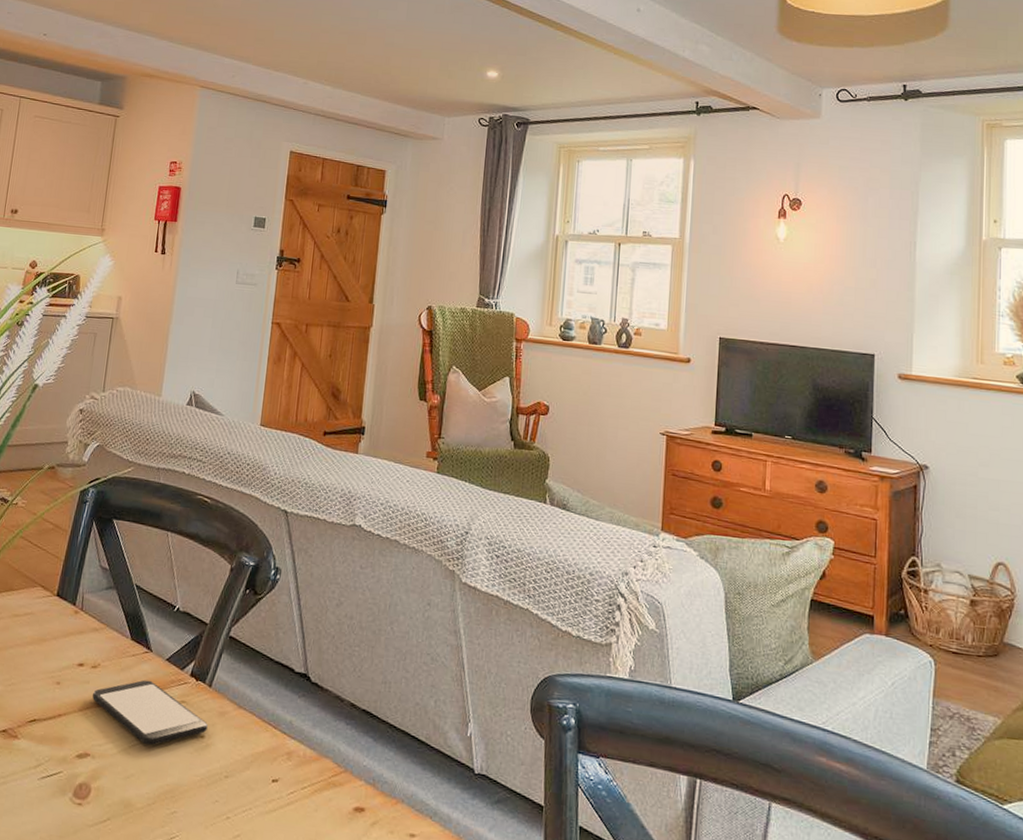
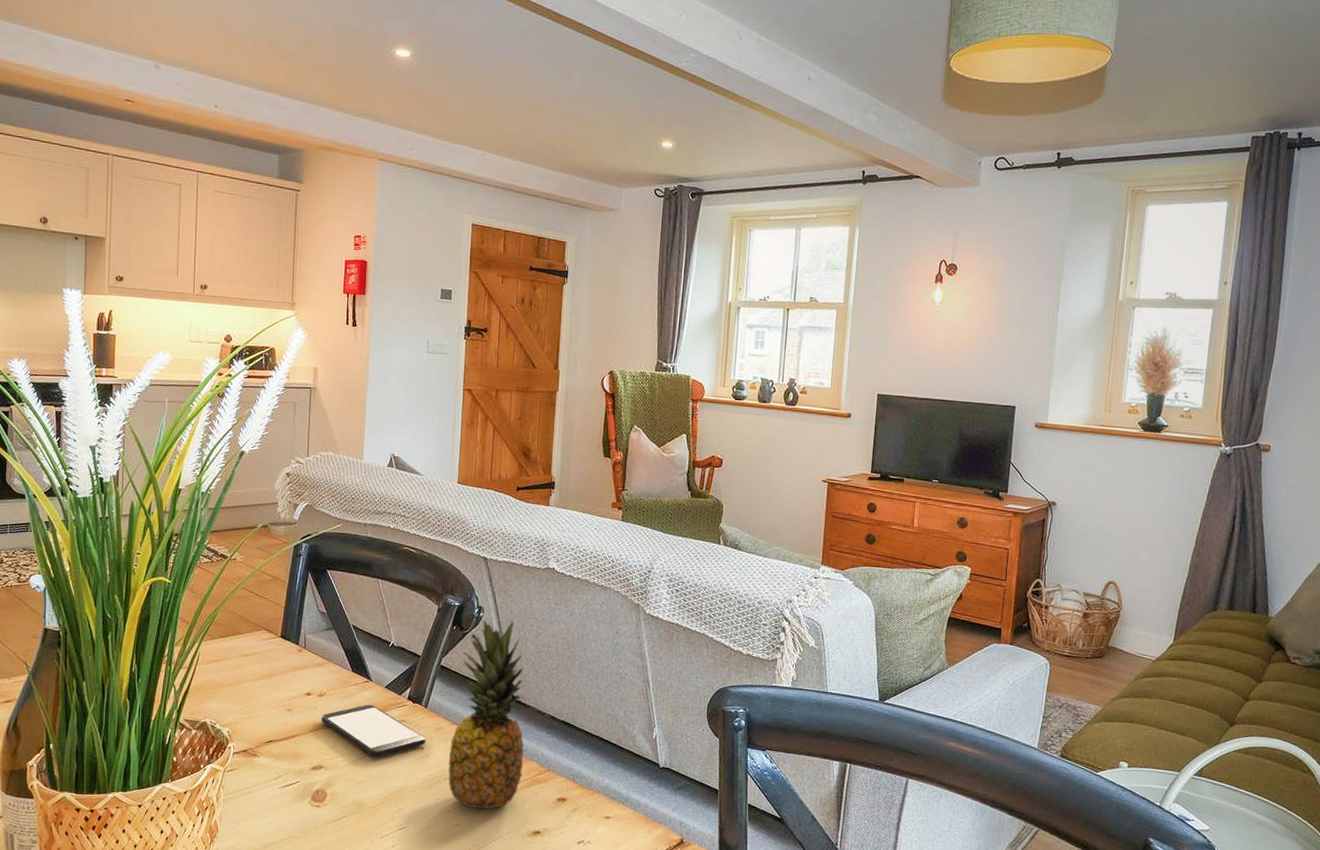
fruit: none [229,583,323,818] -> present [448,619,525,810]

